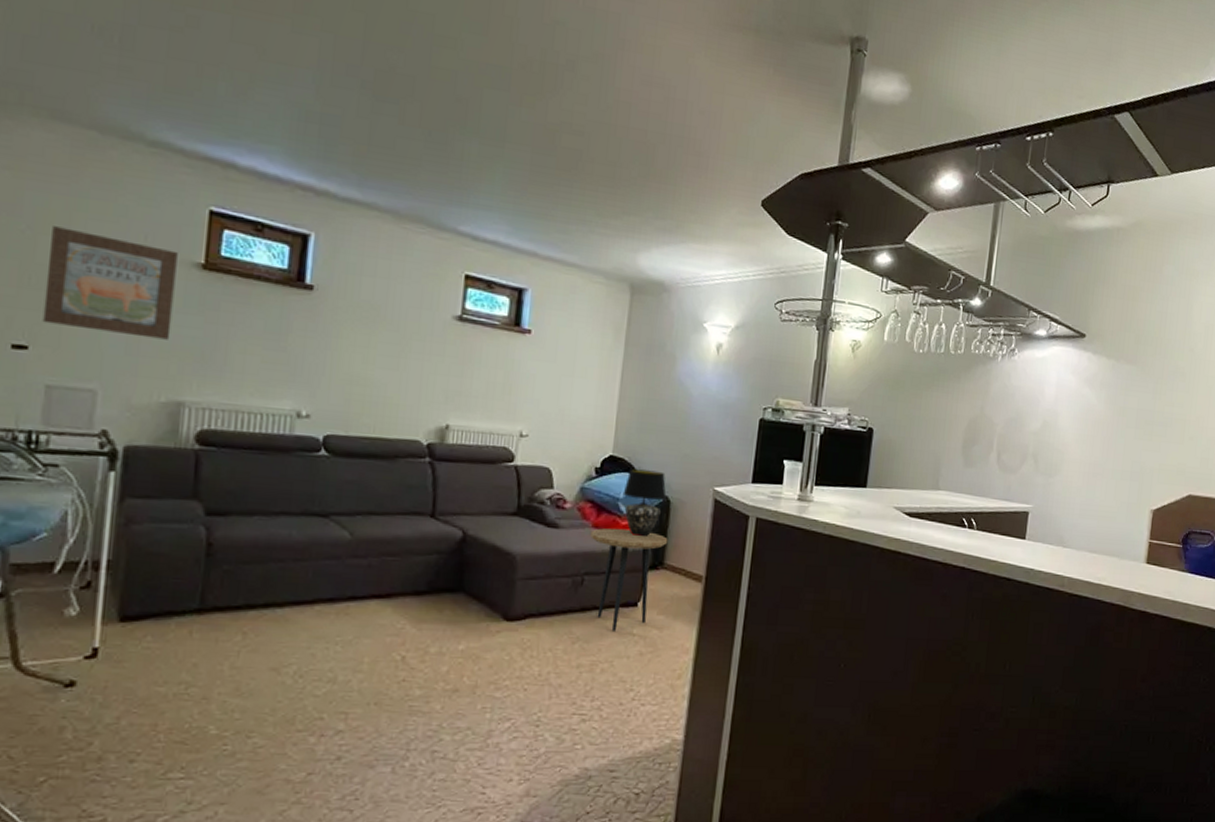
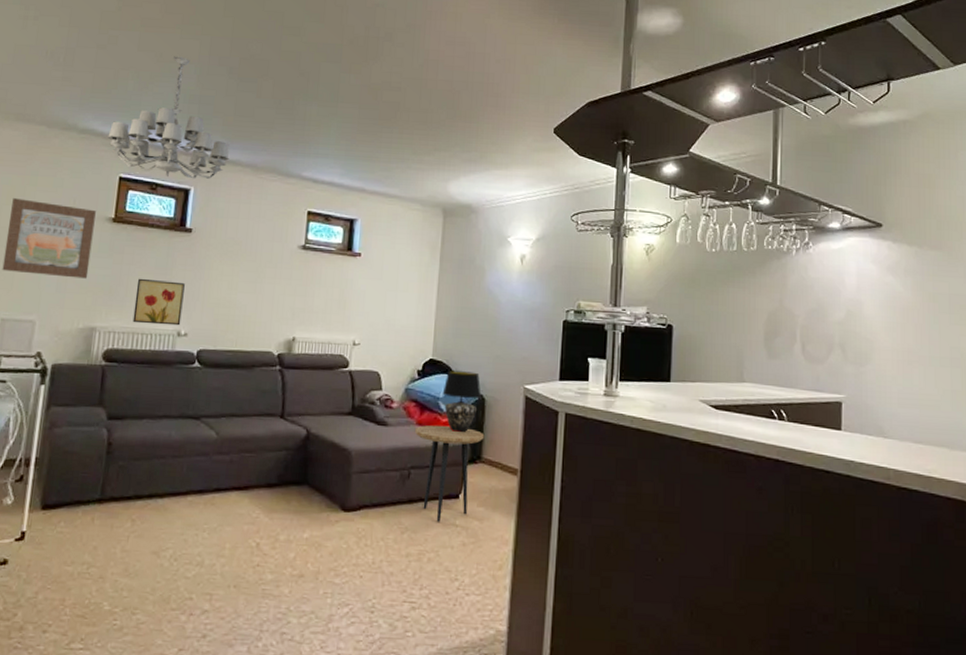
chandelier: none [190,55,363,224] -> present [107,56,229,179]
wall art: none [235,343,305,405] -> present [132,278,185,326]

